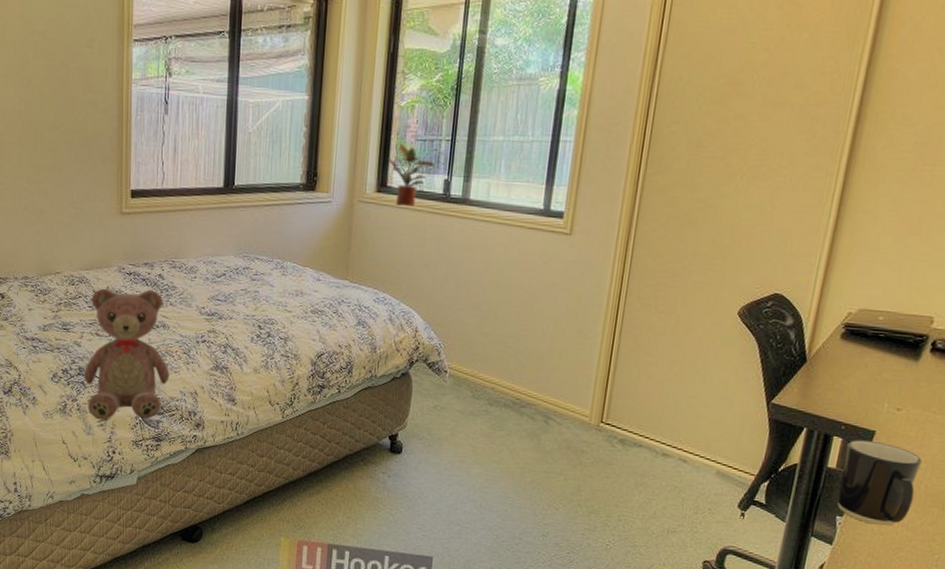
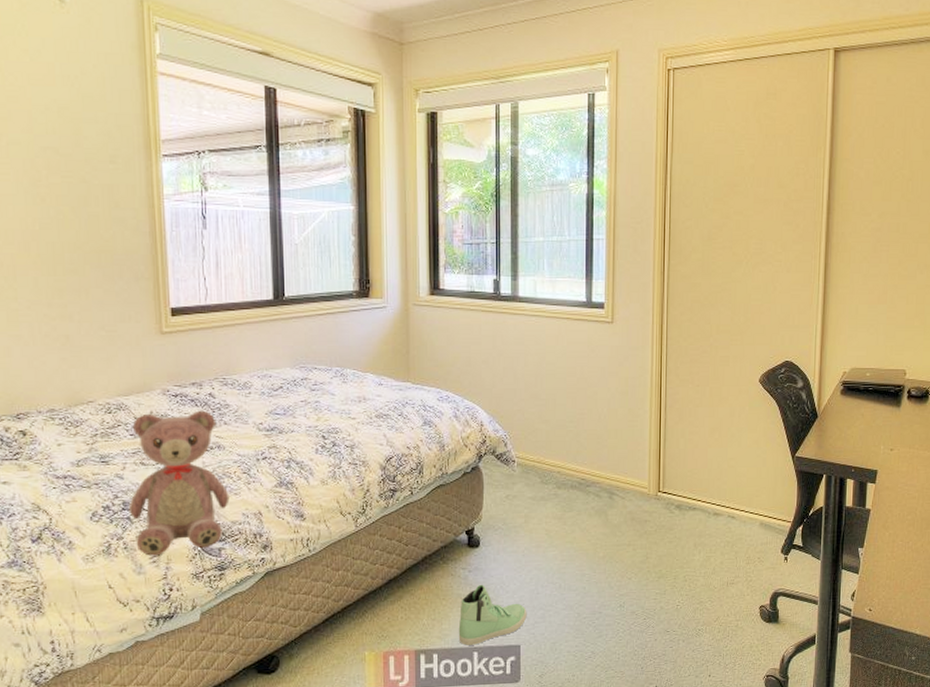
sneaker: none [371,490,443,549] -> present [458,584,527,645]
potted plant: present [387,143,436,206] -> none [437,247,484,306]
mug: present [837,439,922,526] -> none [857,478,914,551]

